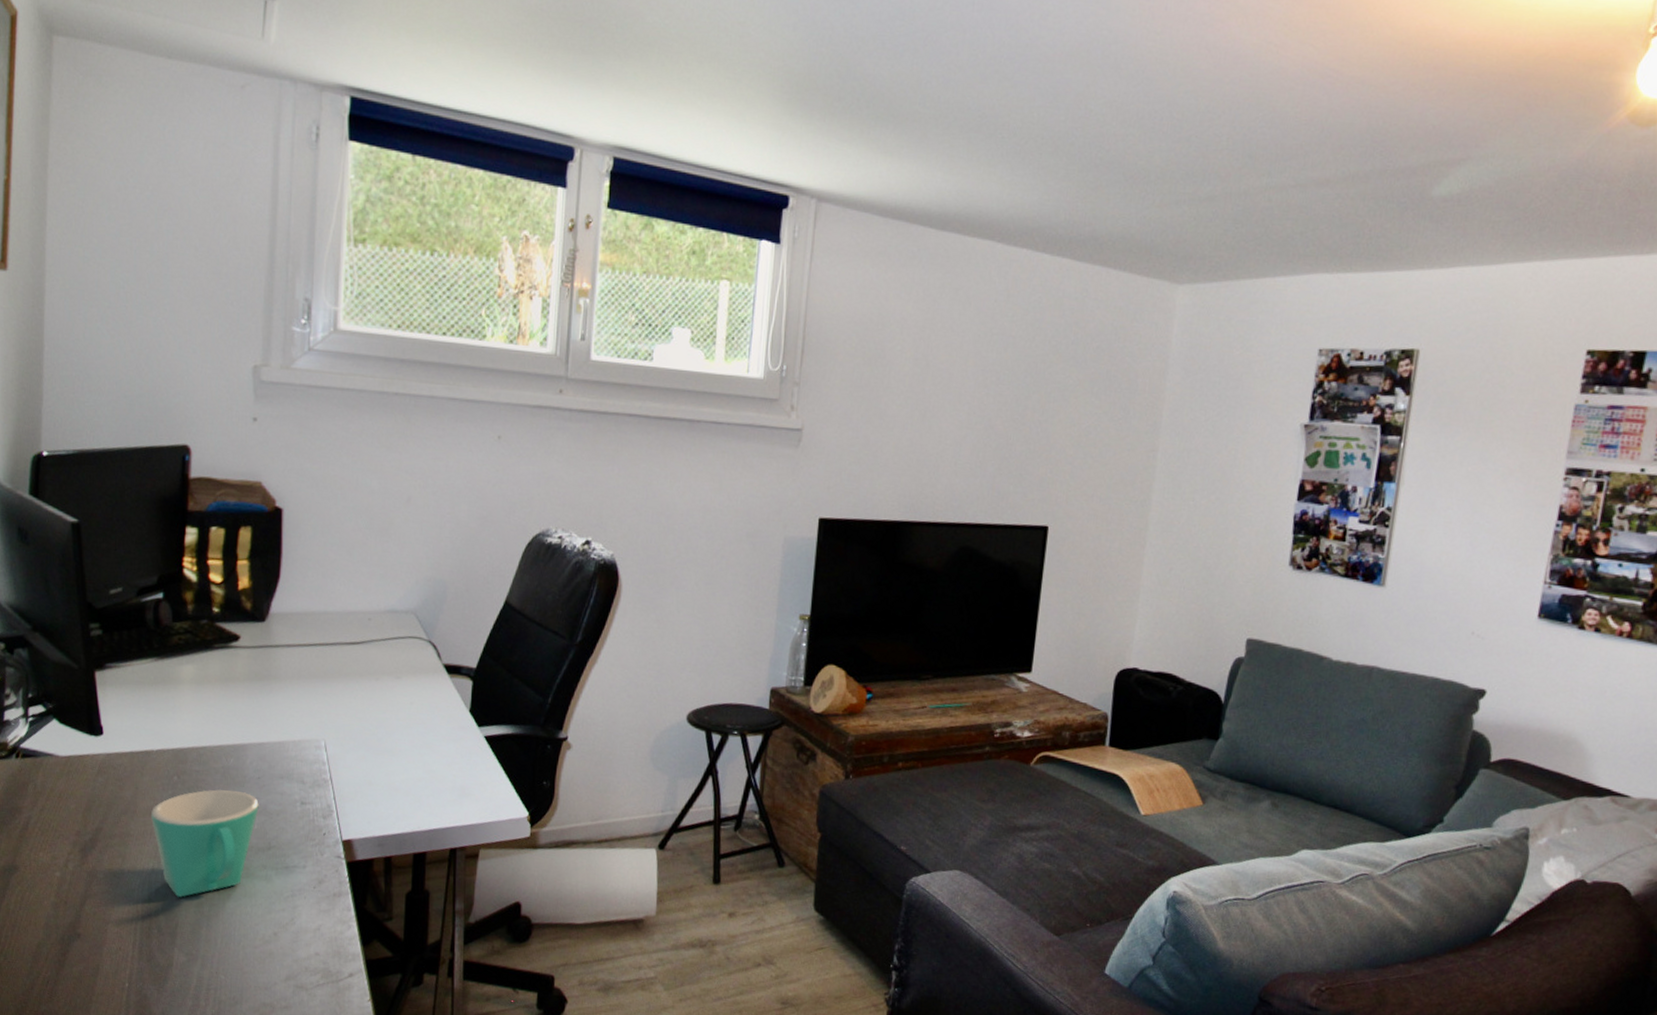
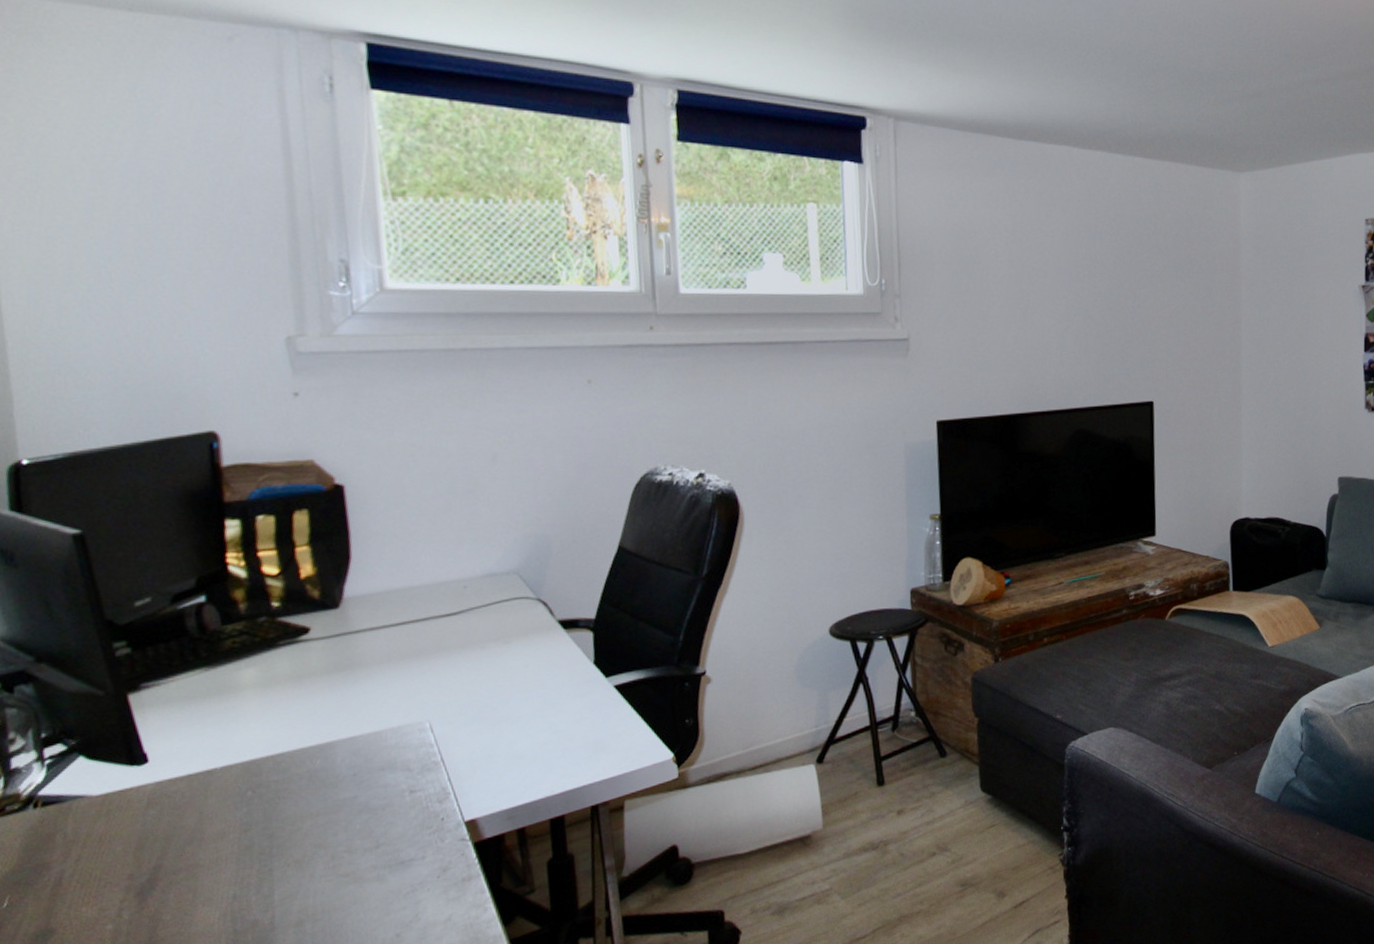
mug: present [150,789,259,898] -> none [223,793,359,921]

